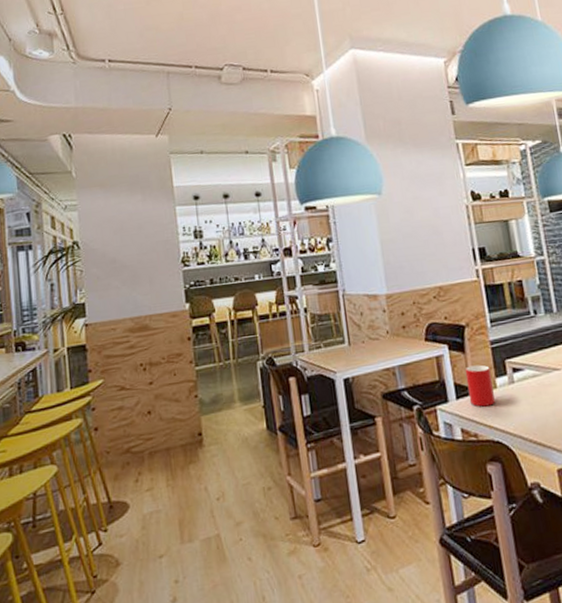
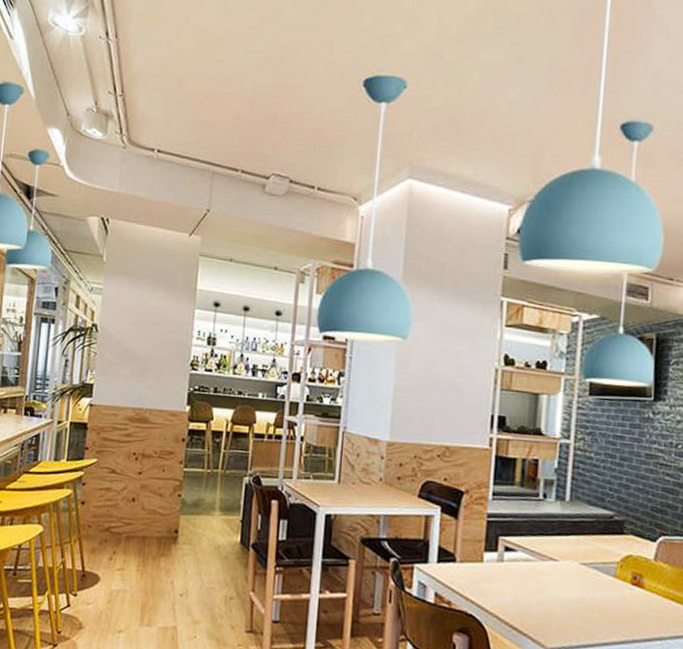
cup: present [465,364,495,407] -> none [450,533,481,578]

